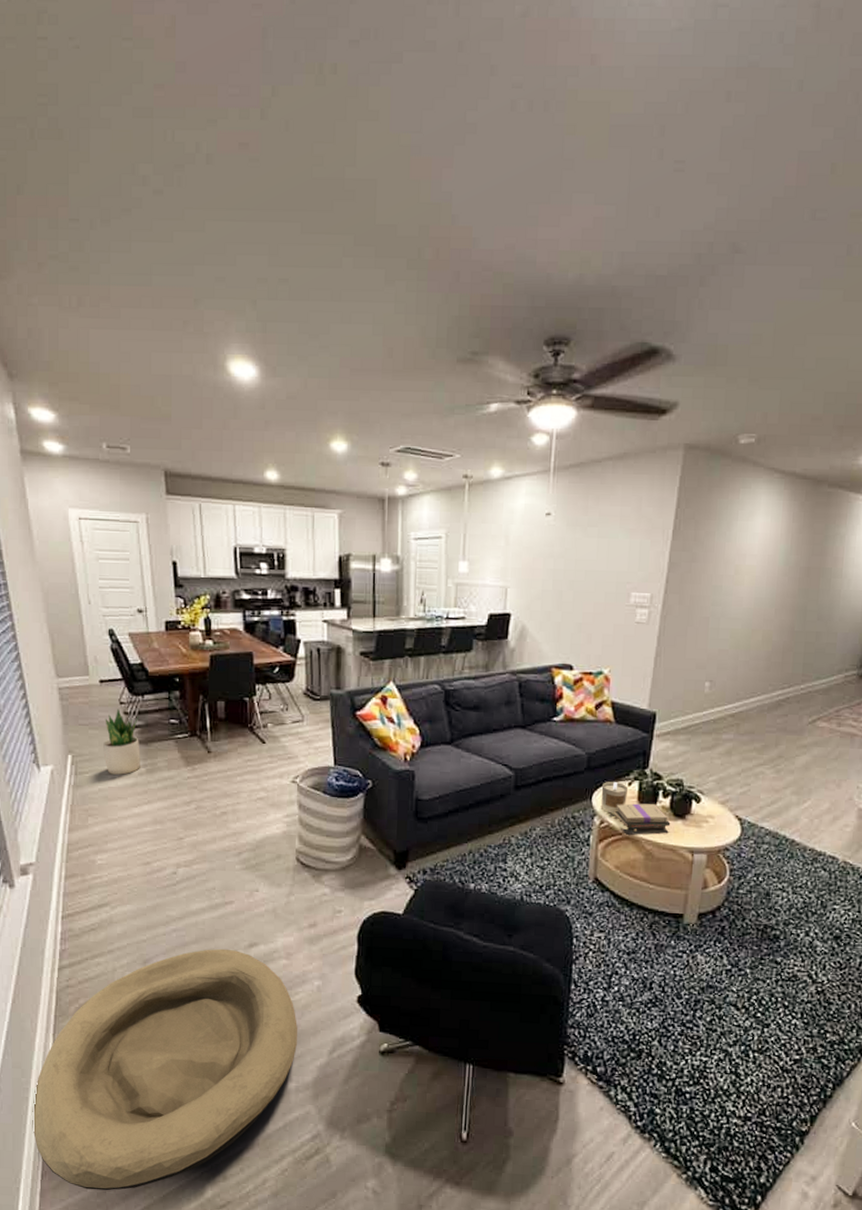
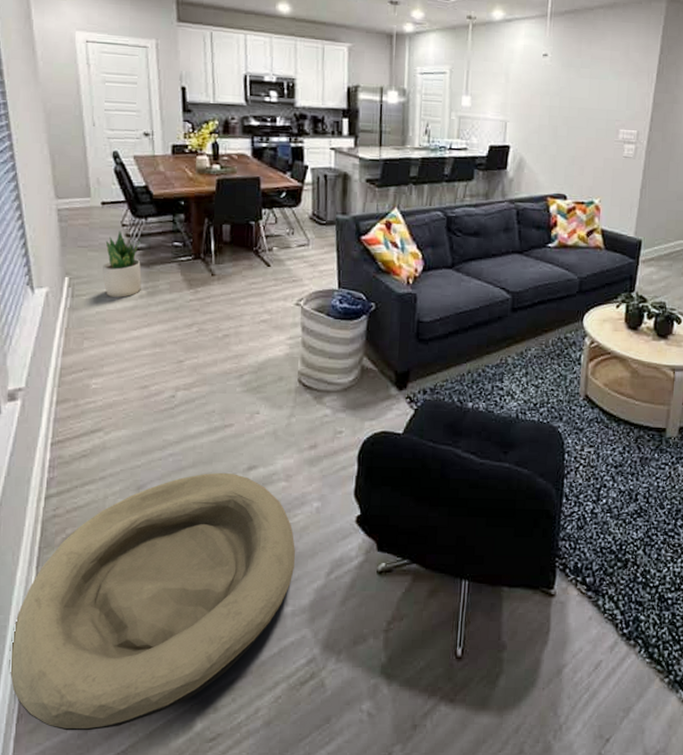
candle: present [600,782,629,814] -> none [591,304,617,334]
books: present [614,803,671,830] -> none [603,324,655,350]

